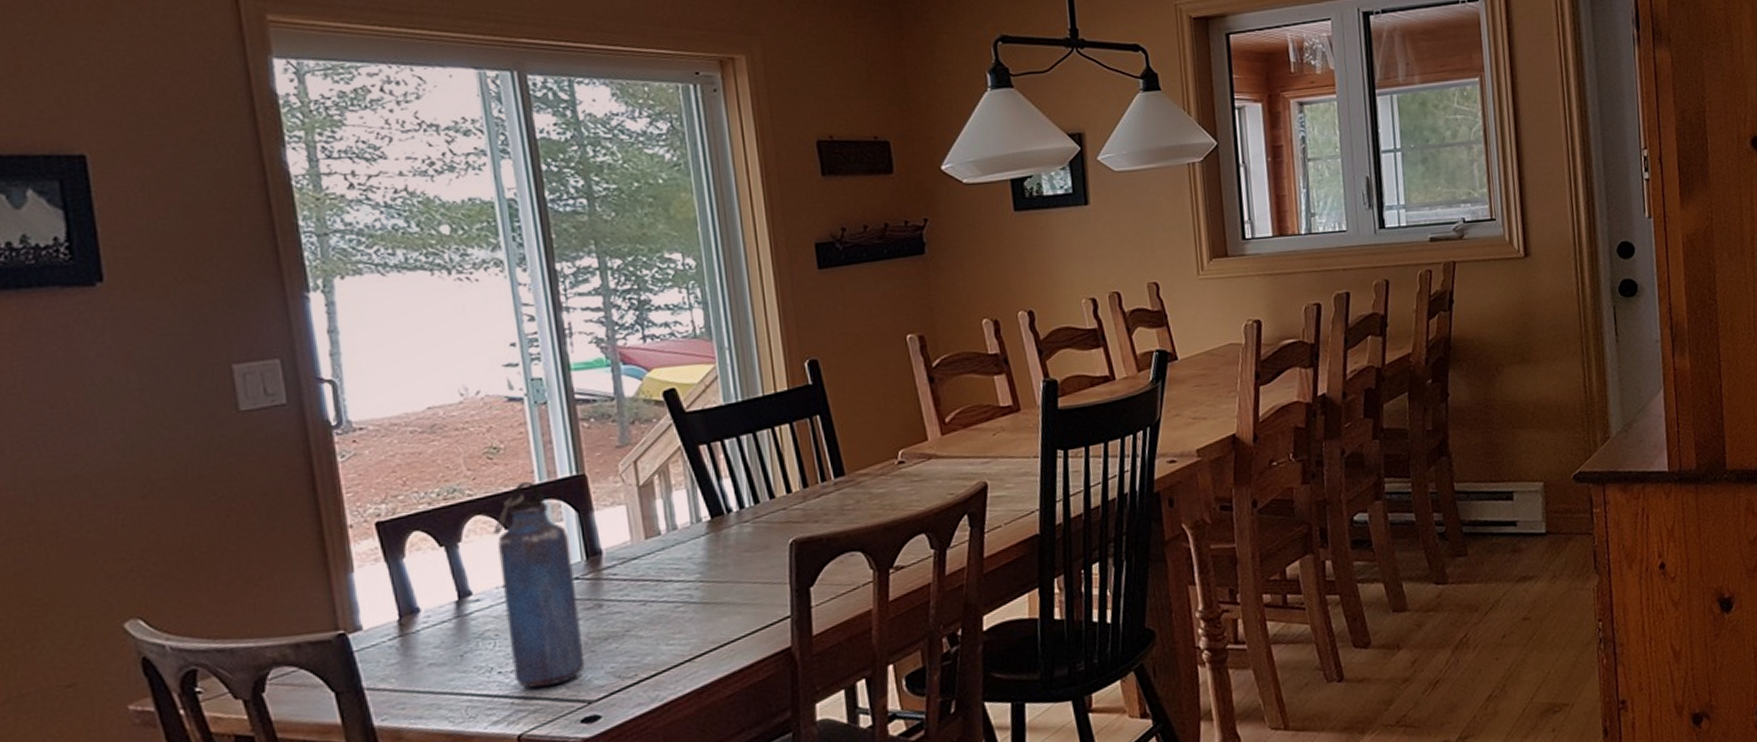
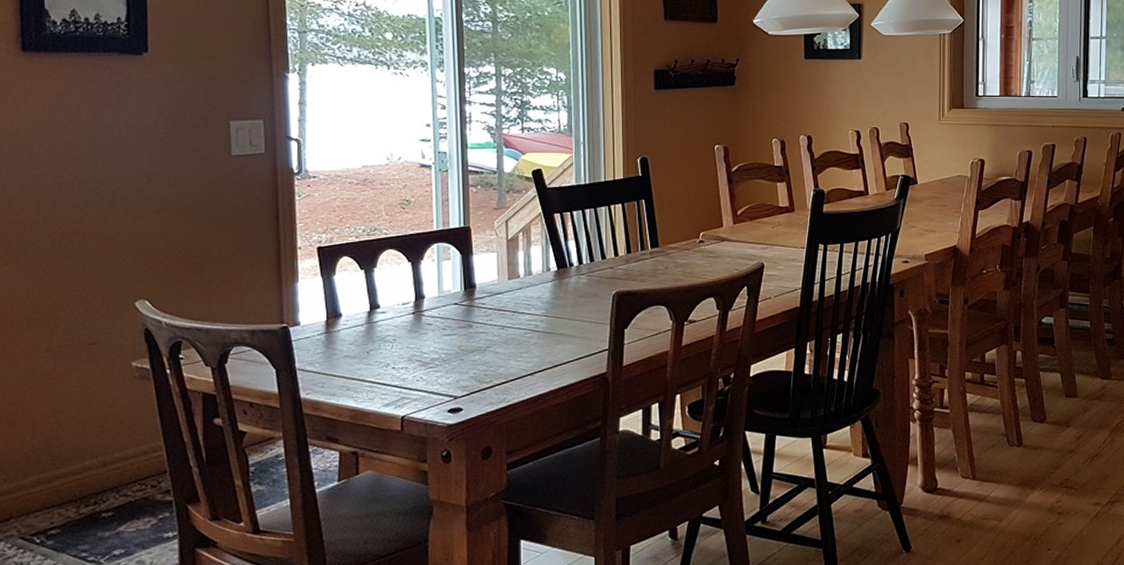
water bottle: present [493,481,585,689] -> none [400,227,455,383]

